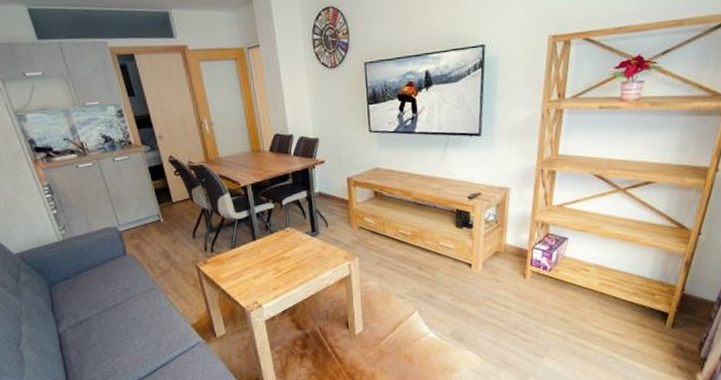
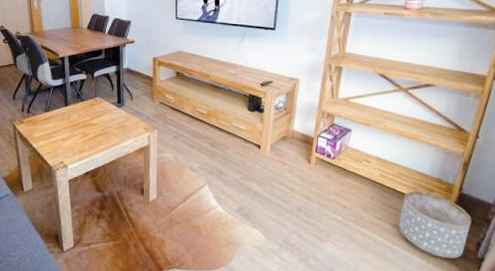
planter: none [620,295,694,362] -> present [399,191,471,258]

